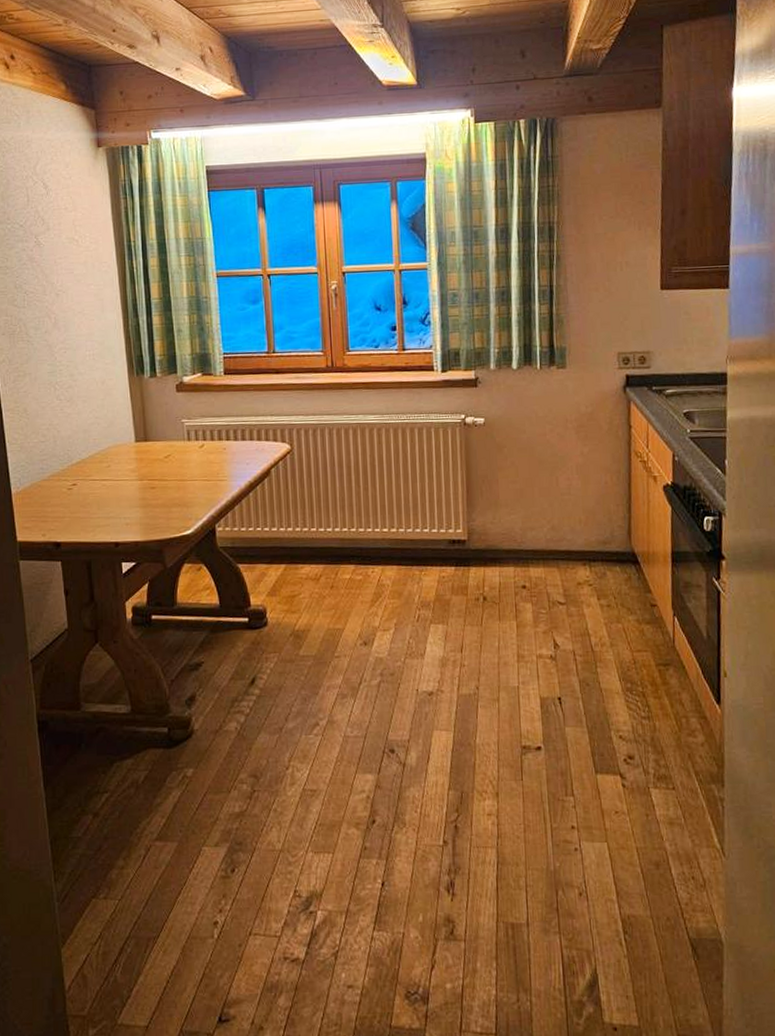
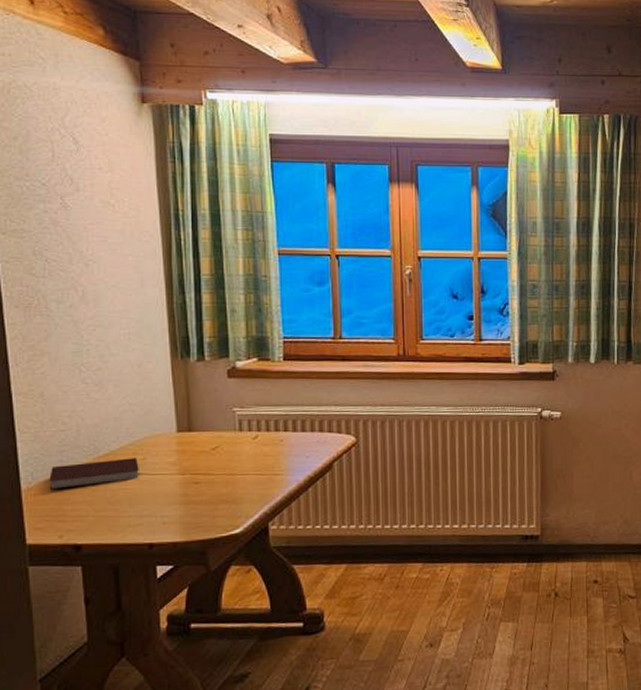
notebook: none [33,465,105,494] -> present [49,458,139,490]

